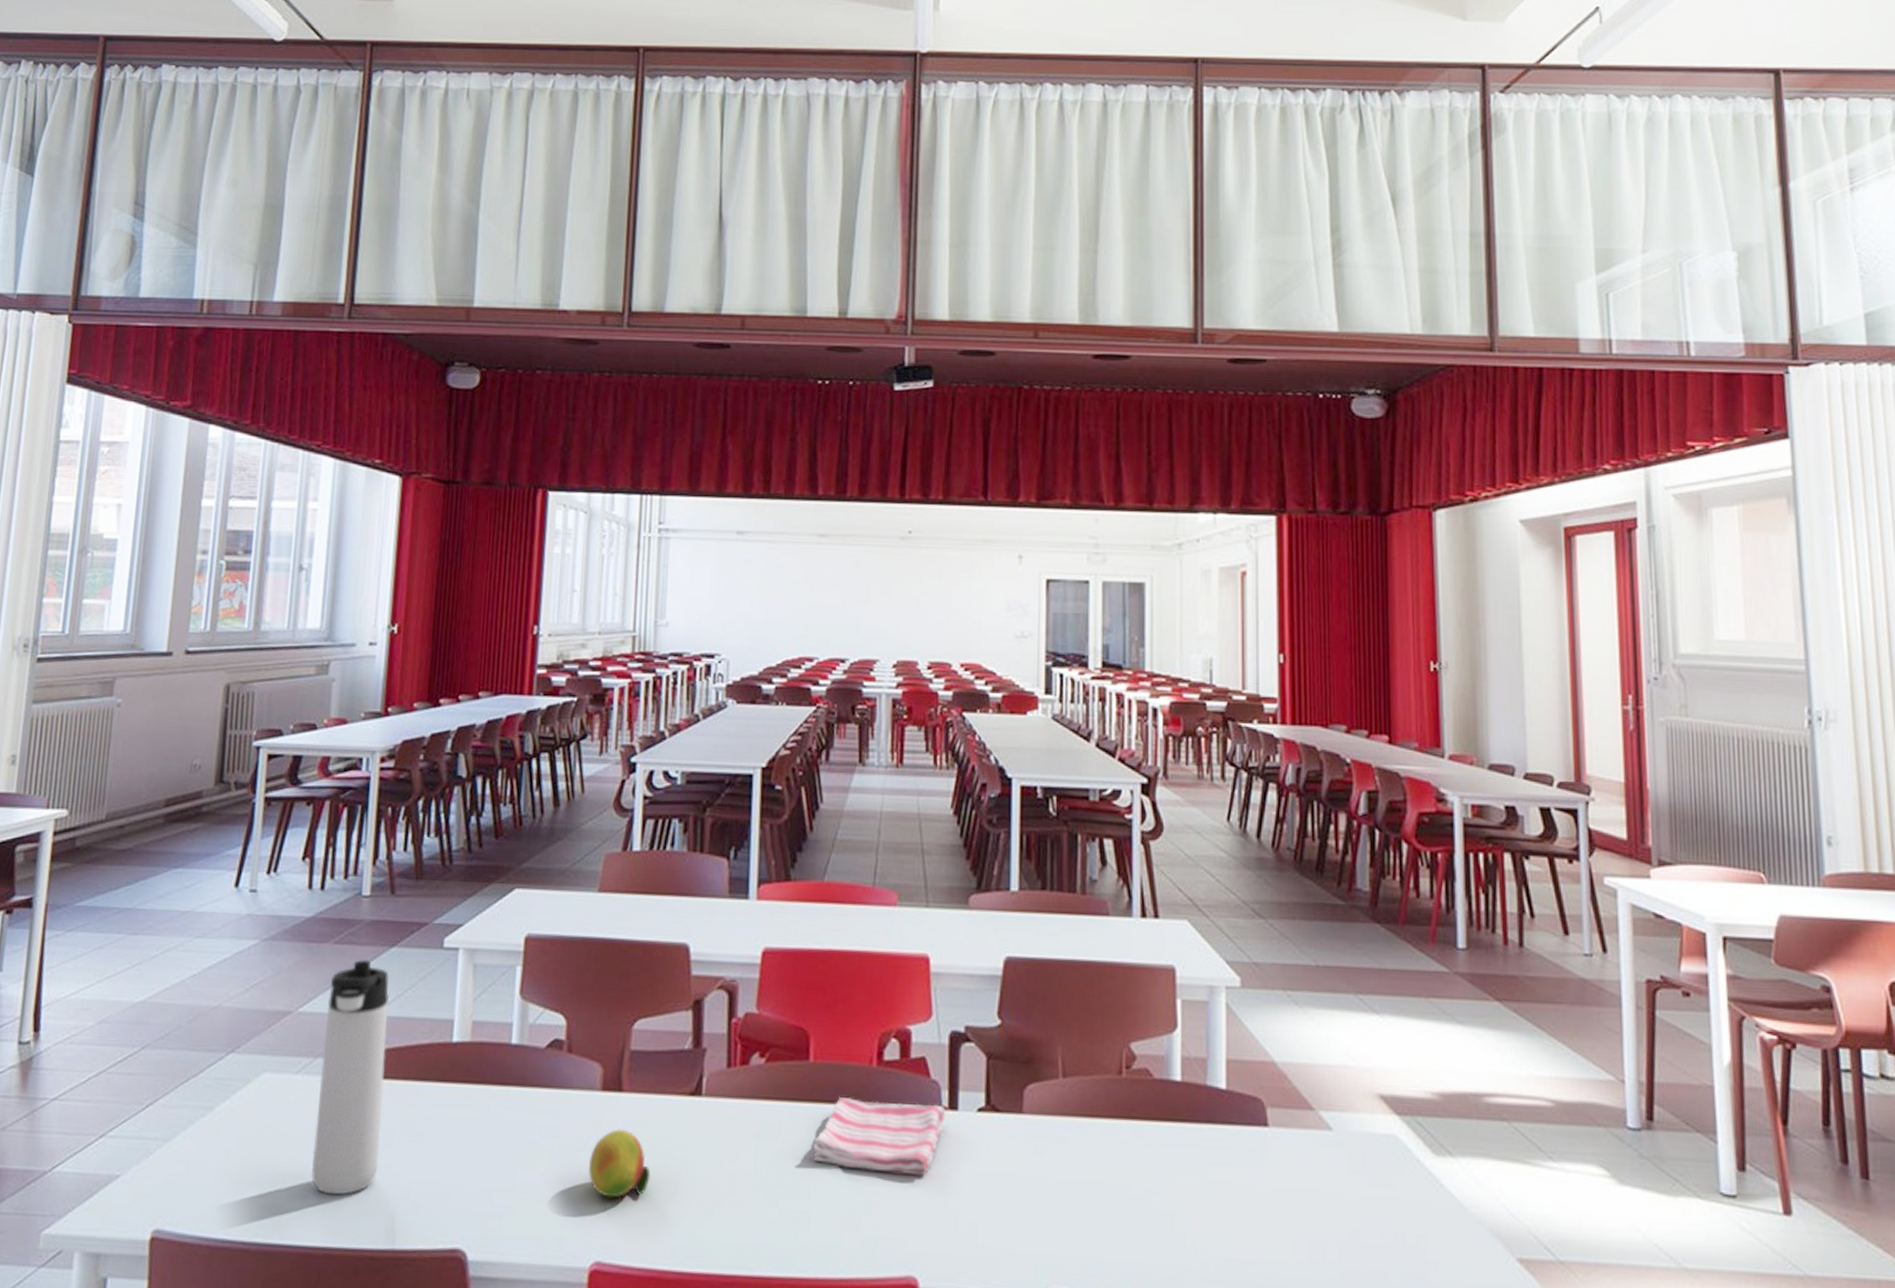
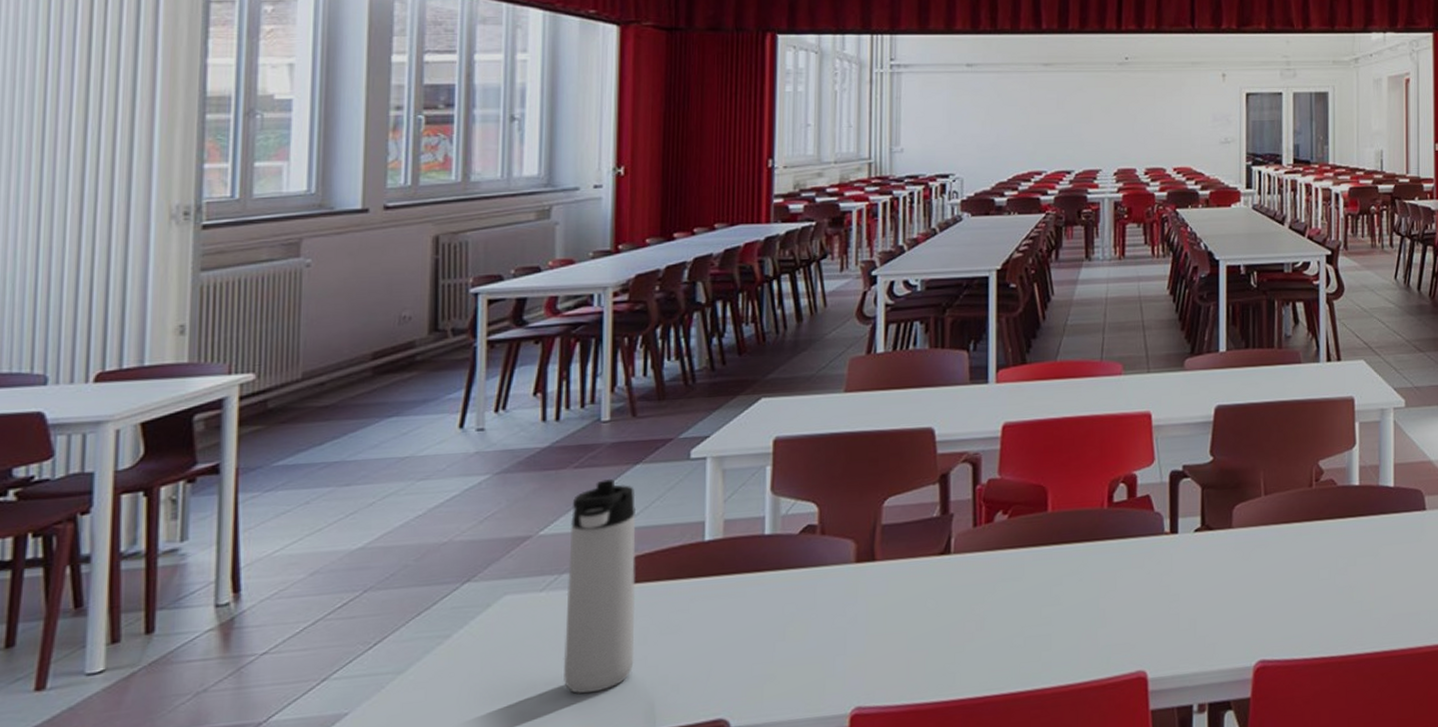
fruit: present [589,1129,651,1198] -> none [846,592,905,653]
dish towel: present [811,1096,946,1176] -> none [1052,531,1168,594]

